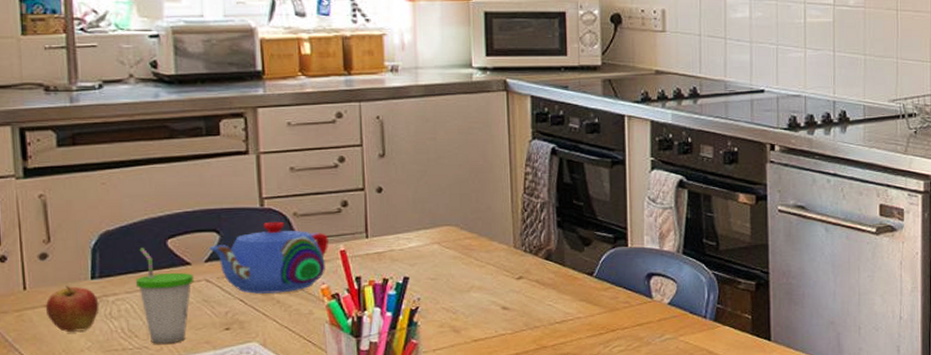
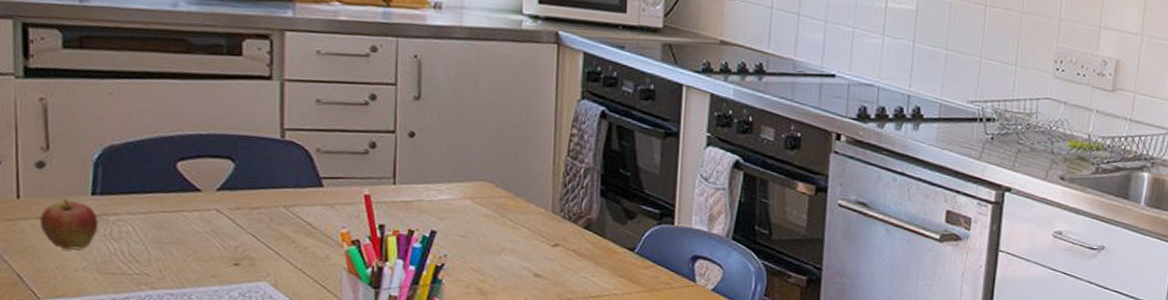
cup: present [135,248,194,344] -> none [139,167,204,273]
teapot: present [209,221,328,294] -> none [222,155,352,233]

